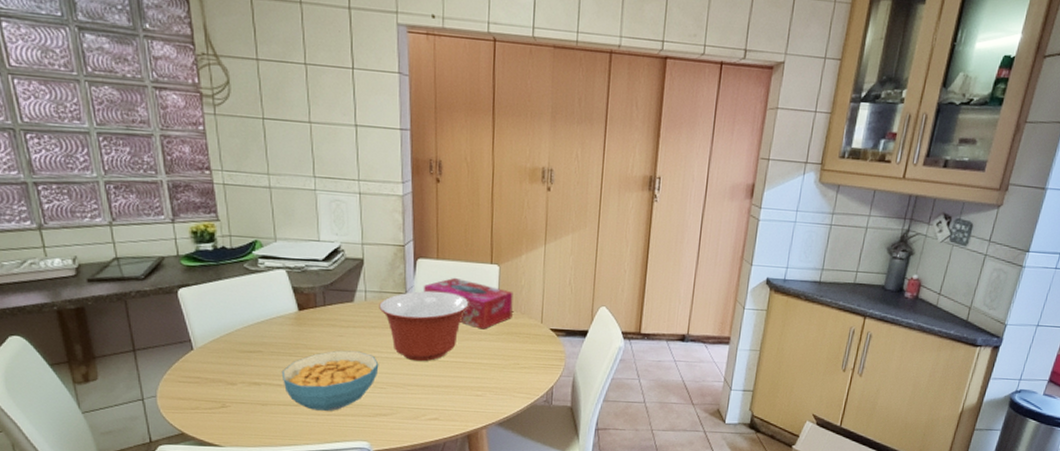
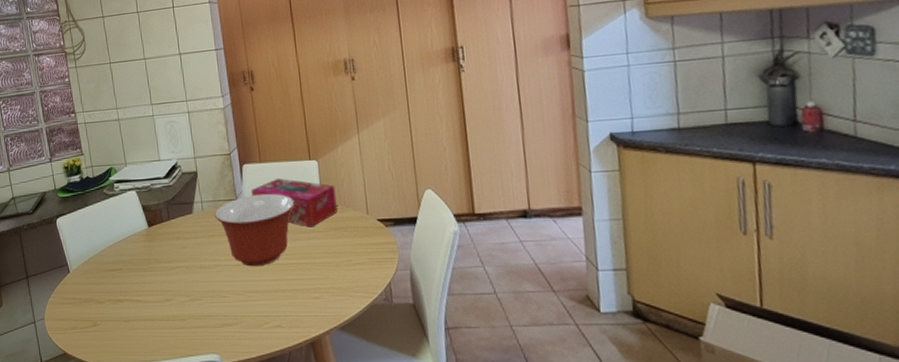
cereal bowl: present [281,350,379,411] -> none [139,261,221,324]

